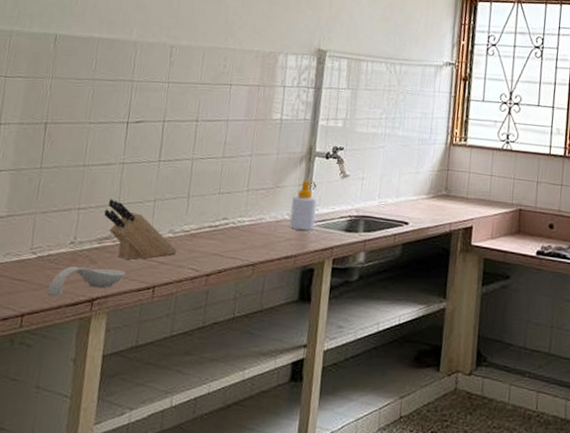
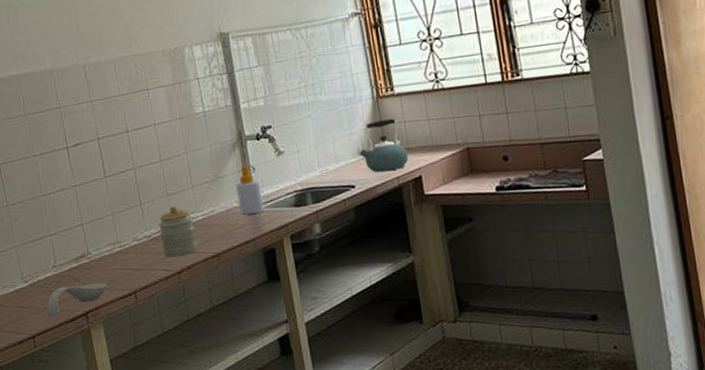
knife block: present [104,199,178,260] -> none [72,220,146,273]
jar: none [197,205,239,259] -> present [158,206,199,258]
kettle: none [417,165,466,216] -> present [356,118,409,173]

